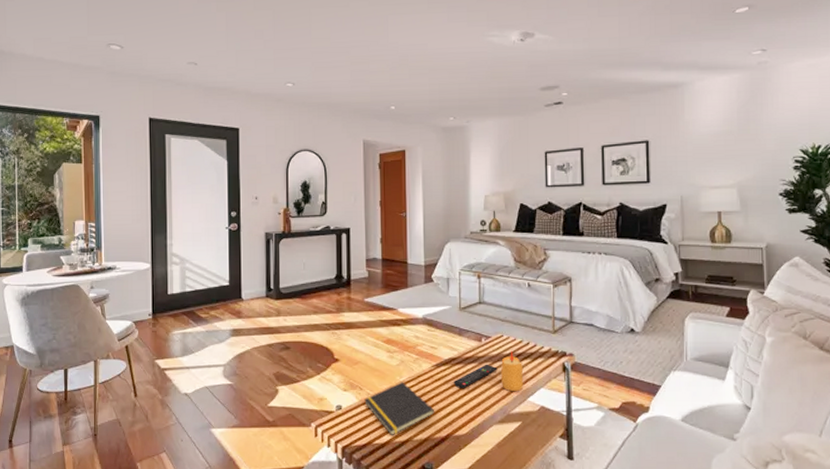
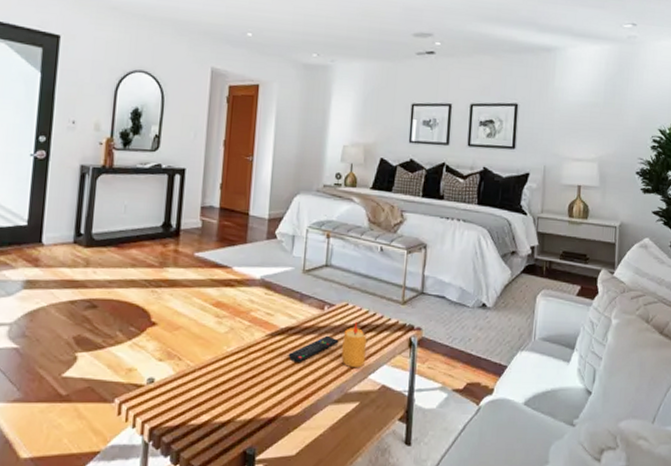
notepad: present [364,382,435,435] -> none [182,352,264,415]

